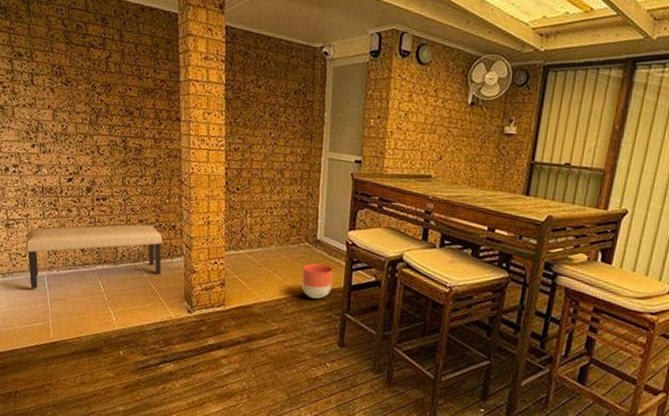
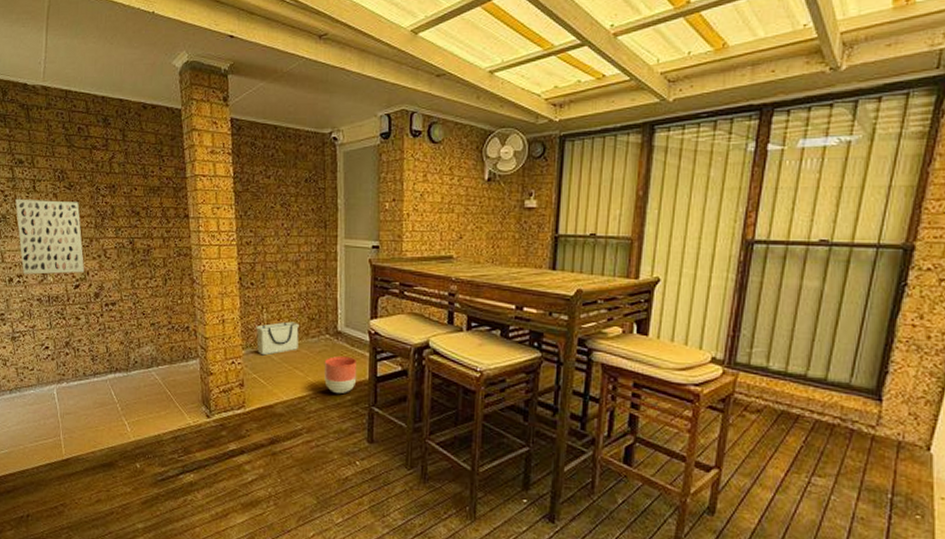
wall art: none [13,90,78,167] -> present [15,198,85,275]
bench: present [25,224,163,289] -> none [32,328,177,404]
storage bin: none [239,227,281,258] -> present [255,321,299,356]

